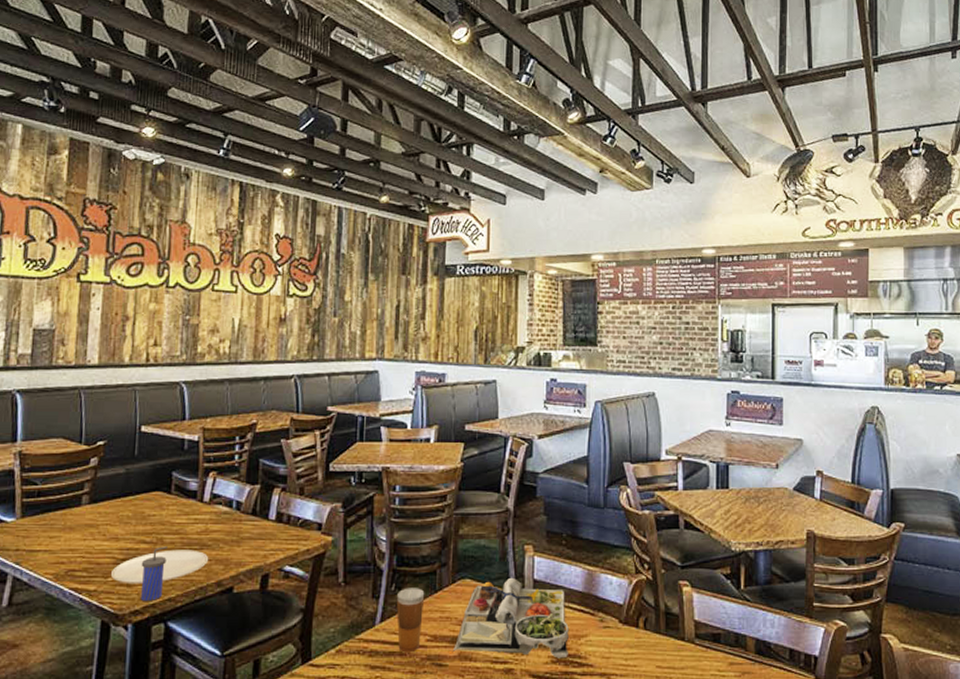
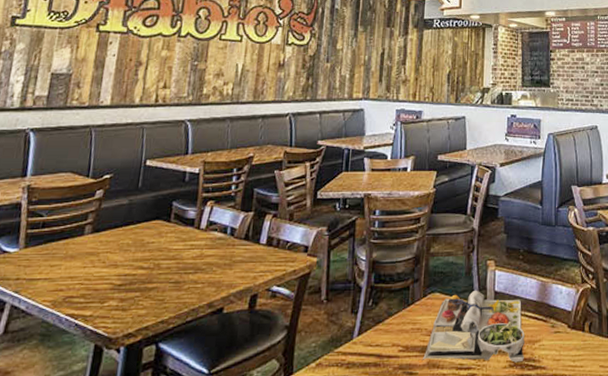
plate: present [110,549,209,585] -> none [107,274,202,309]
beverage cup: present [140,546,167,602] -> none [134,271,164,325]
beverage cup: present [397,588,425,653] -> none [373,302,399,364]

